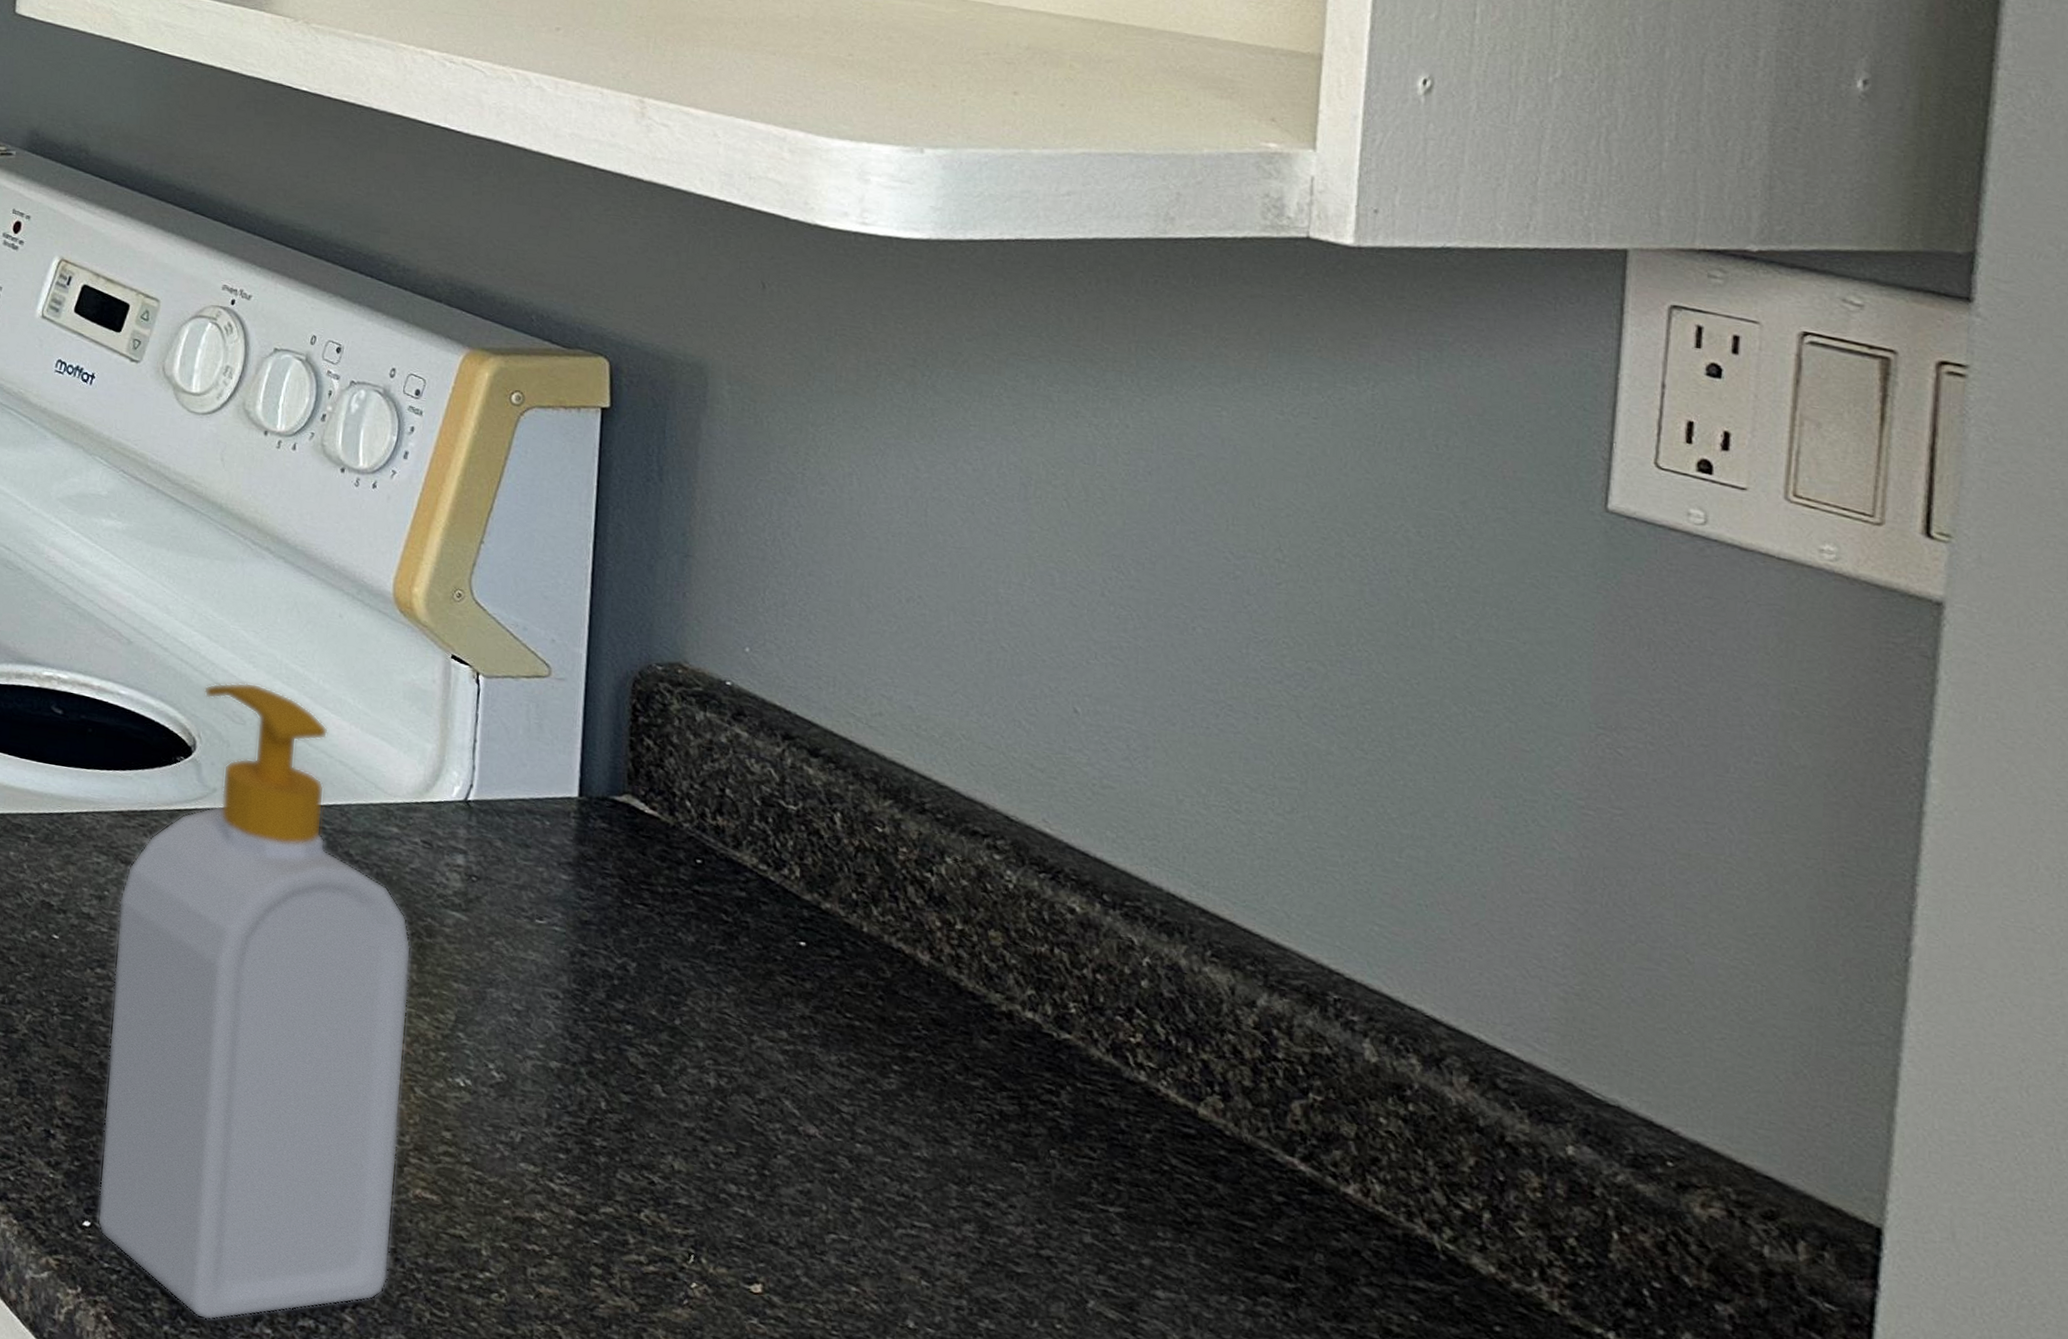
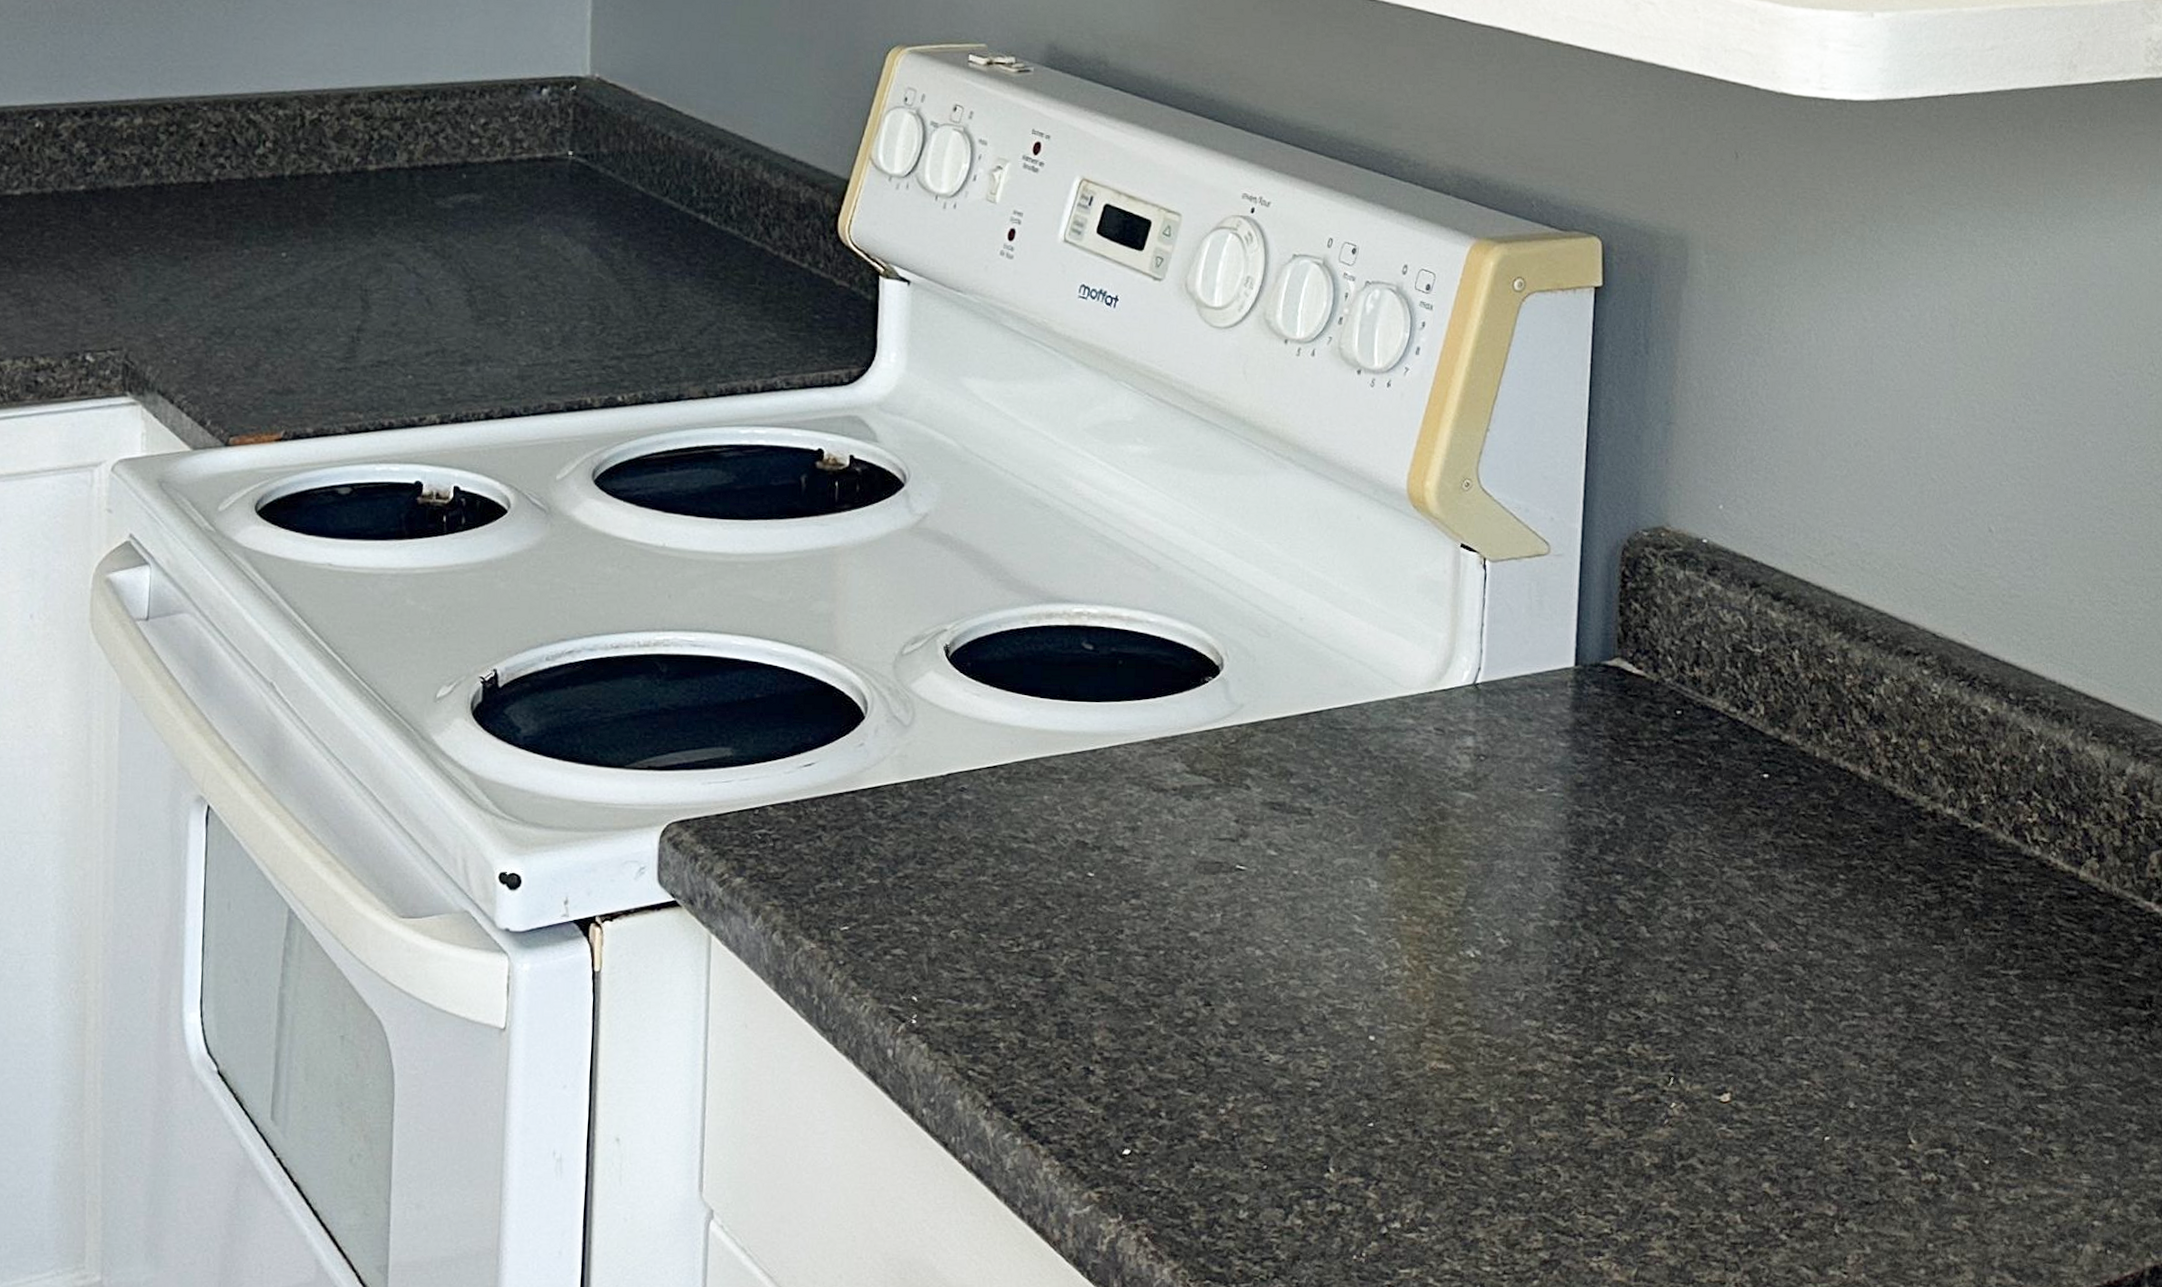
soap bottle: present [97,682,412,1321] -> none [1136,594,1426,1223]

